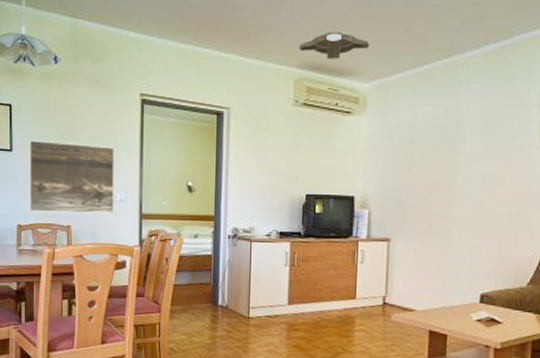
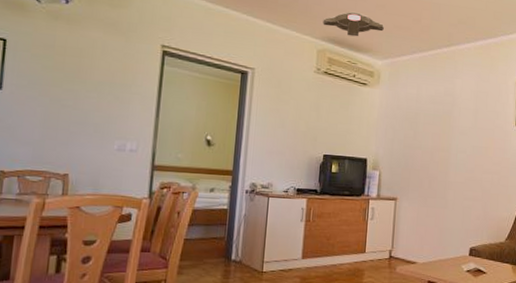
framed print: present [29,140,115,214] -> none [17,79,128,163]

